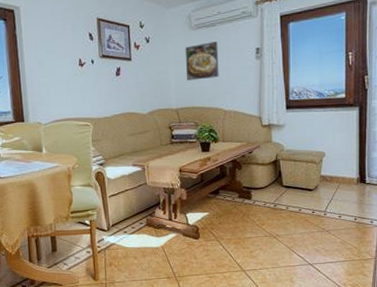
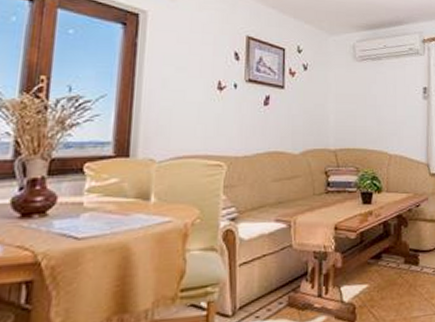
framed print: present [185,42,219,81] -> none [347,76,384,118]

